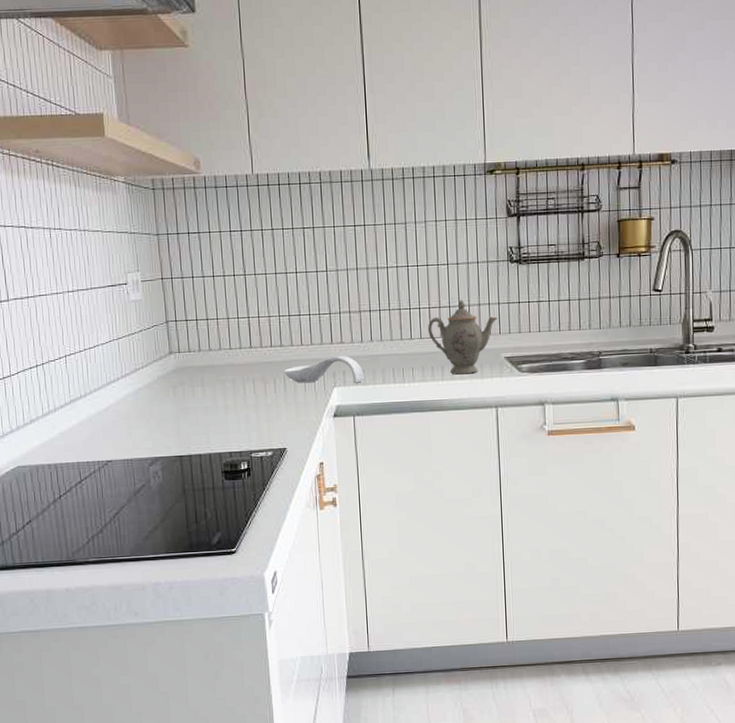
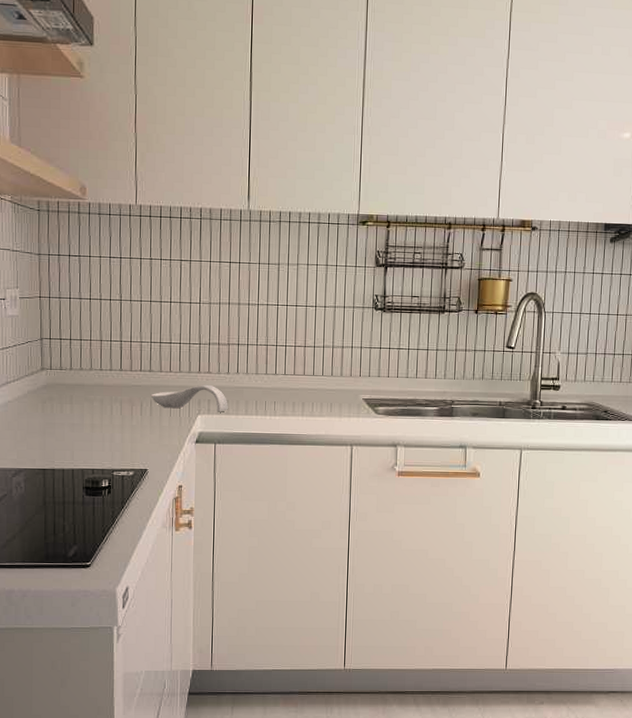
teapot: present [427,300,498,375] -> none [291,341,359,412]

